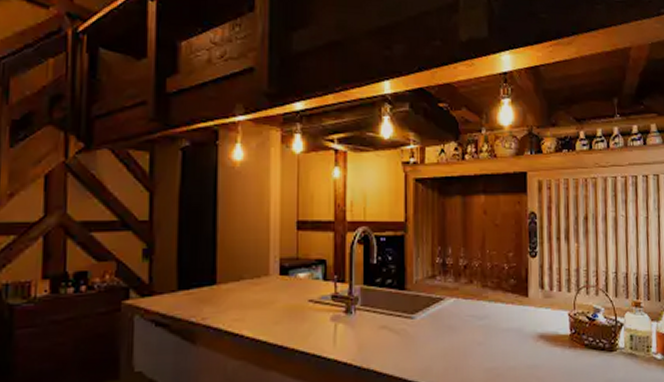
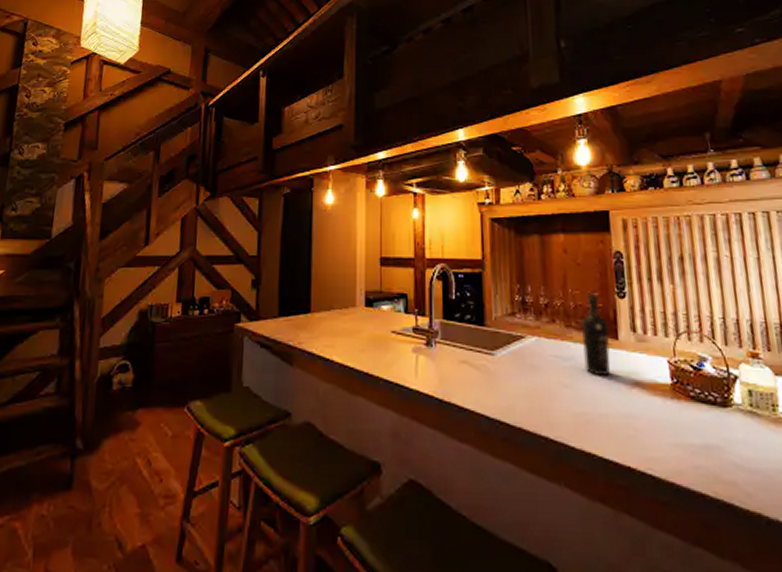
wine bottle: none [495,253,521,332] -> present [580,293,610,377]

